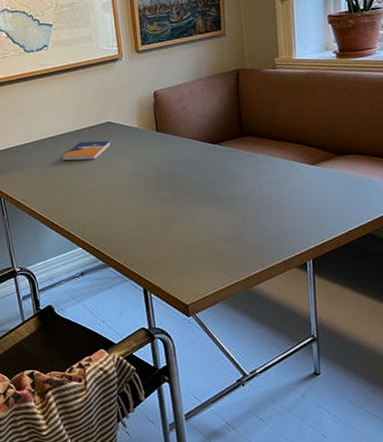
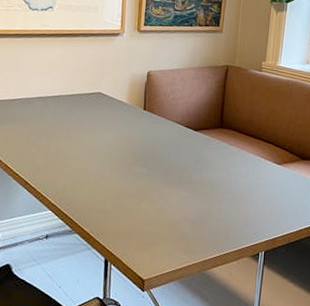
notebook: present [62,140,111,161] -> none [47,107,98,126]

